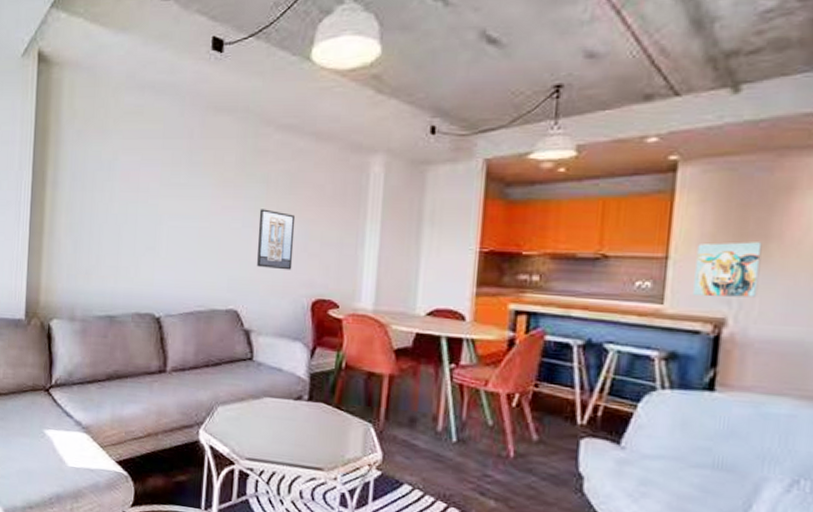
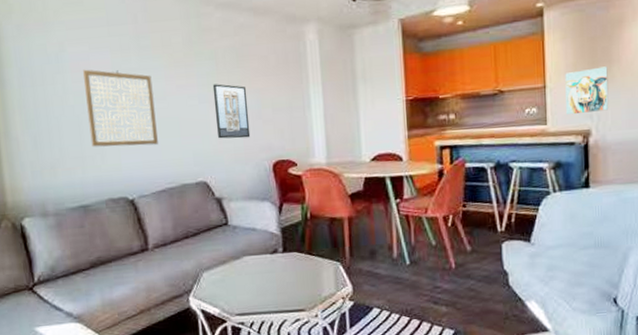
wall art: none [128,179,198,264] -> present [83,69,158,147]

